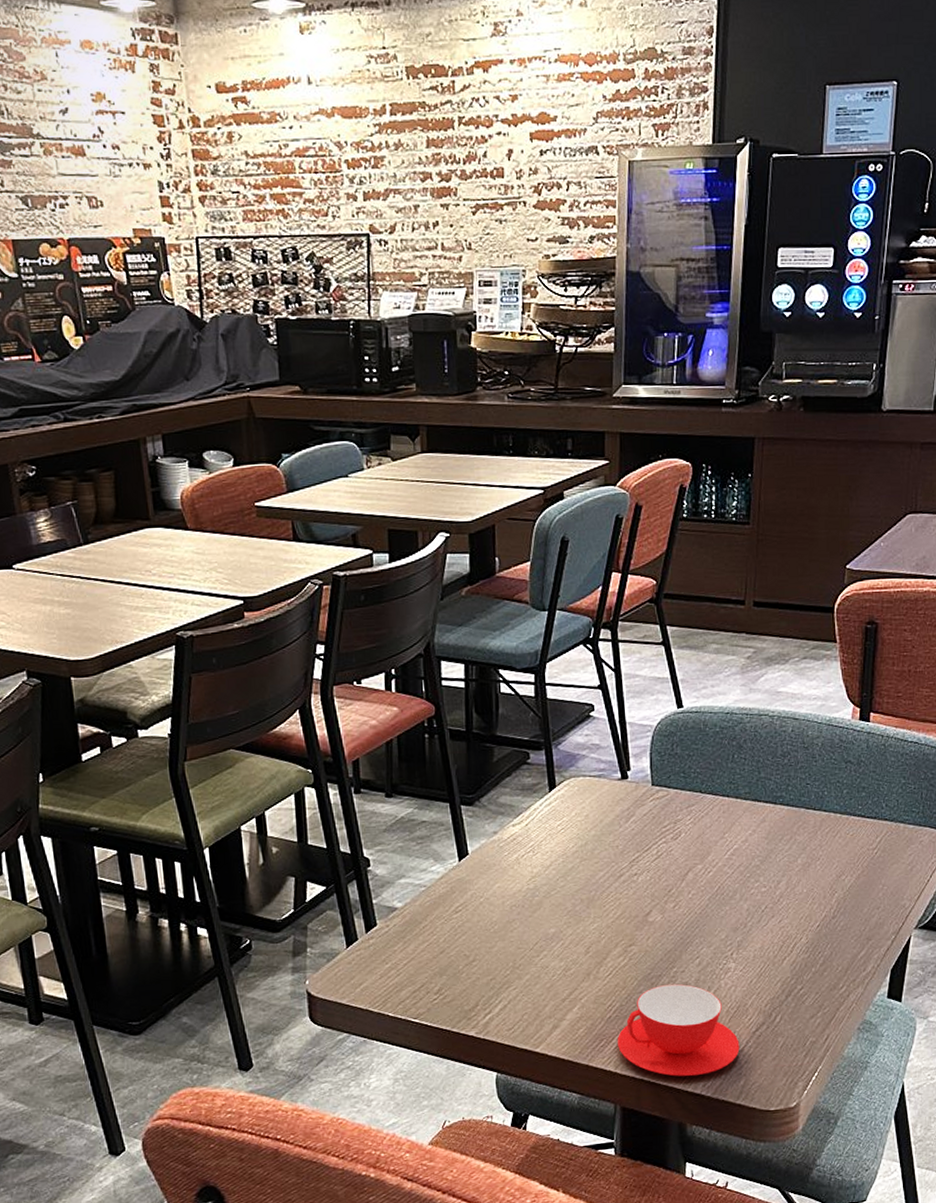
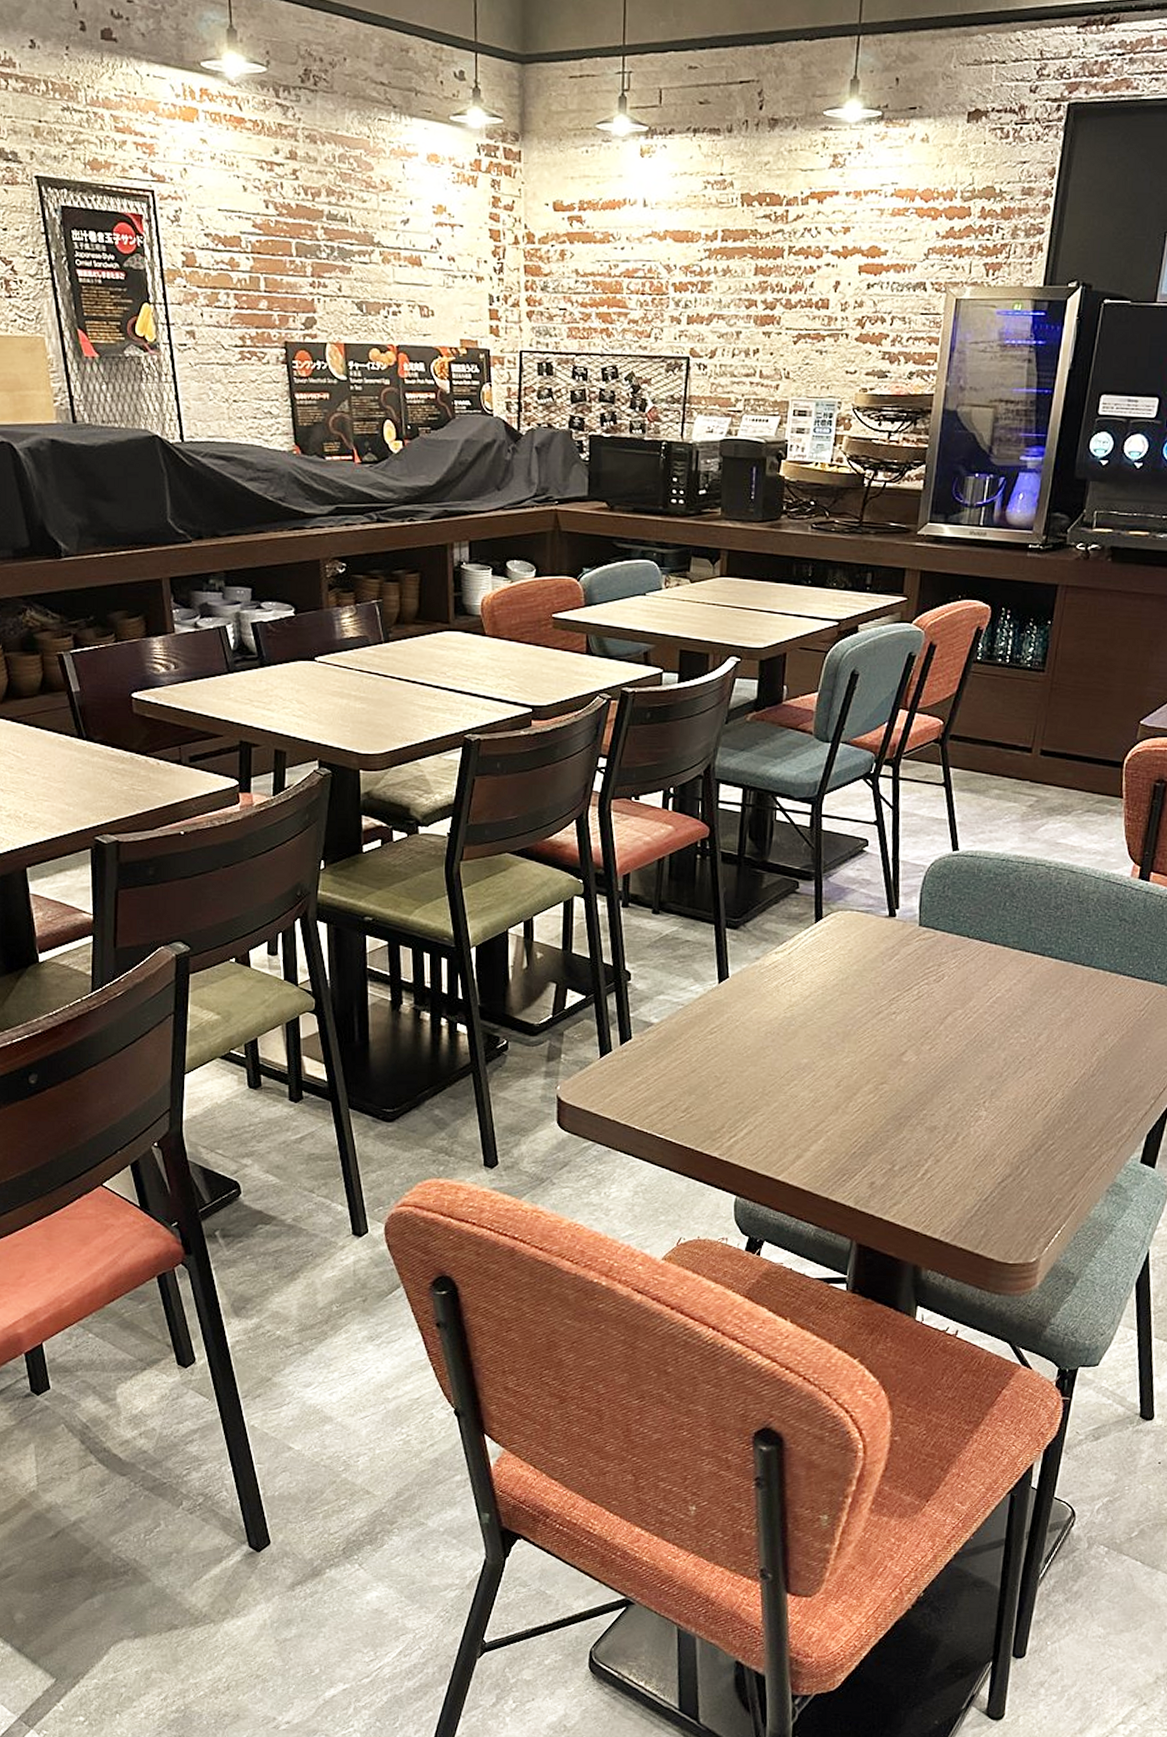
teacup: present [618,983,740,1077] -> none [860,1126,984,1220]

